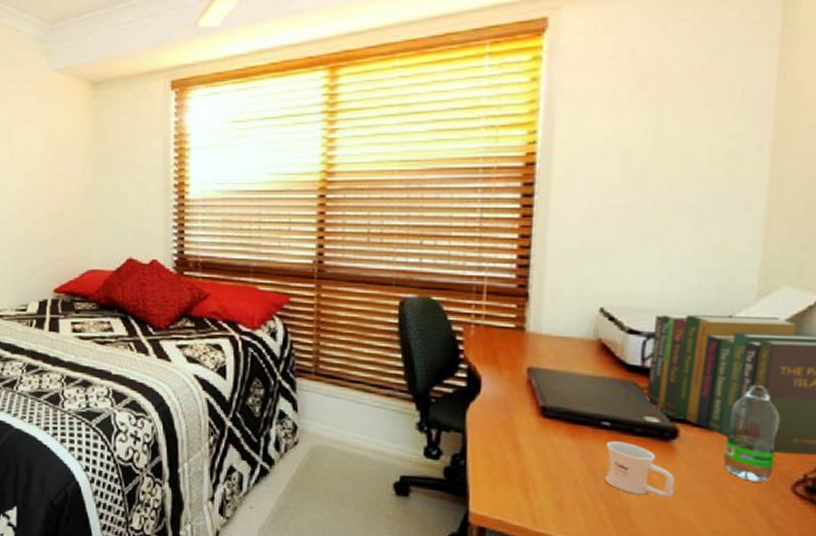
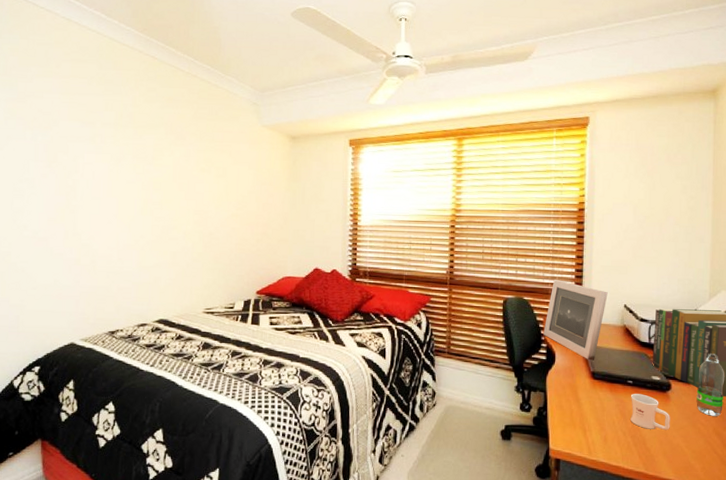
picture frame: none [462,271,572,390] -> present [543,280,608,361]

